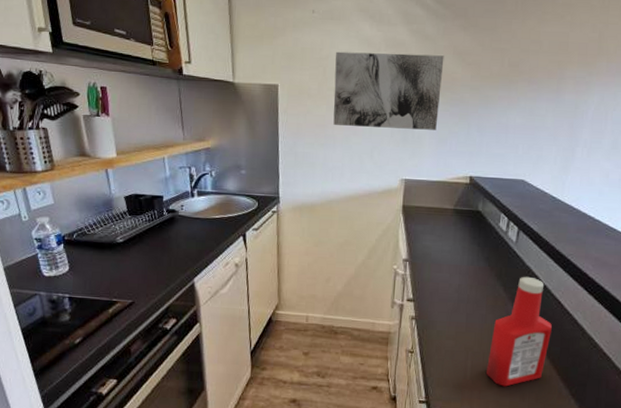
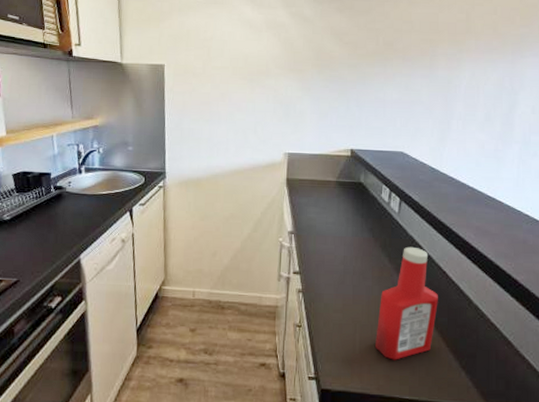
wall art: present [333,51,444,130] -> none [218,33,322,106]

